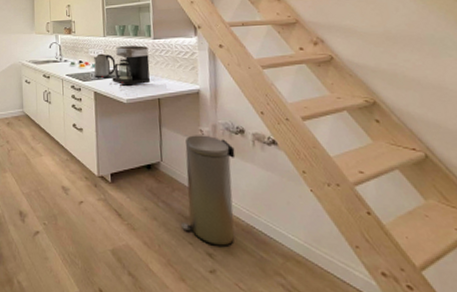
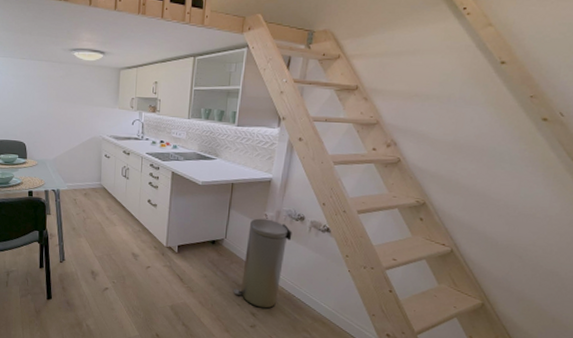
kettle: present [94,53,116,79] -> none [175,135,197,160]
coffee maker: present [112,45,151,86] -> none [190,130,230,169]

